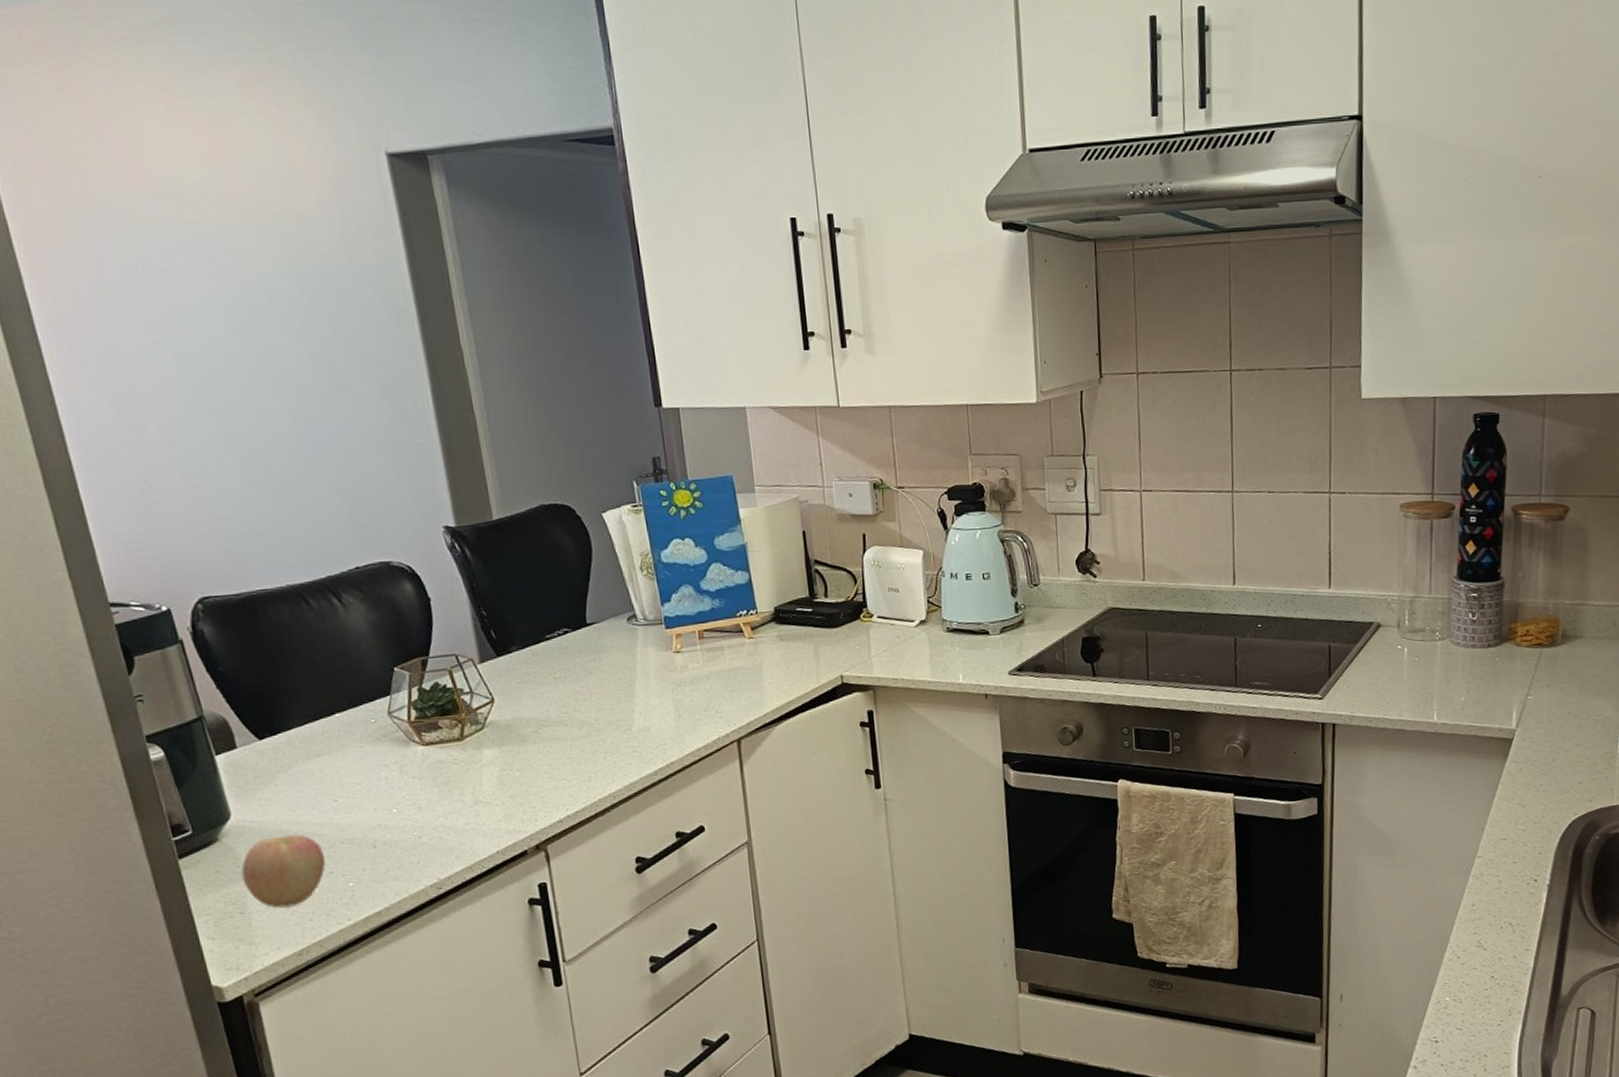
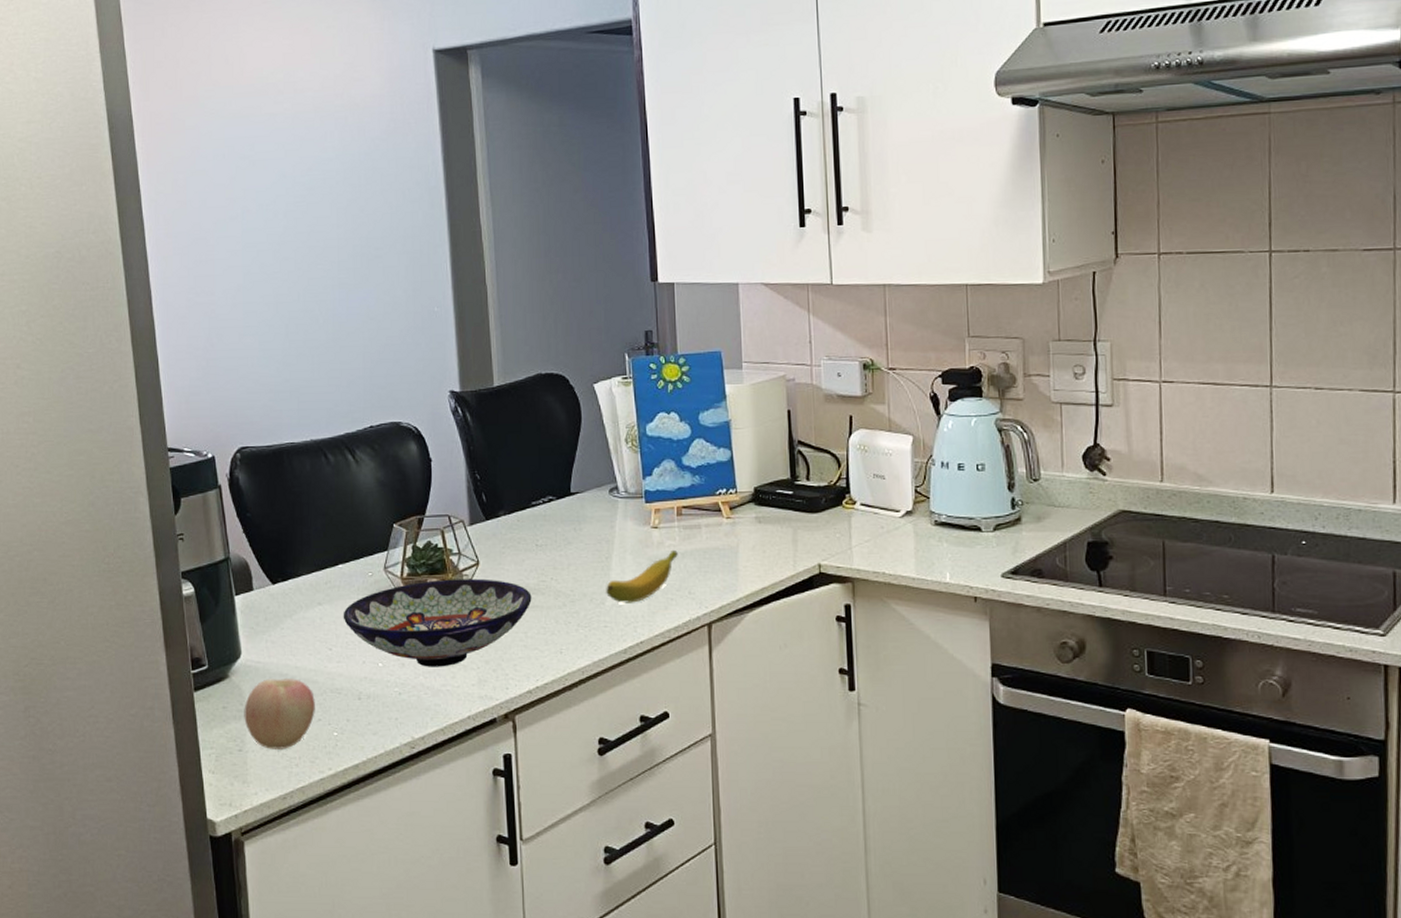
bowl: none [345,715,555,808] -> present [343,578,532,667]
banana: none [631,672,703,728] -> present [606,549,678,603]

